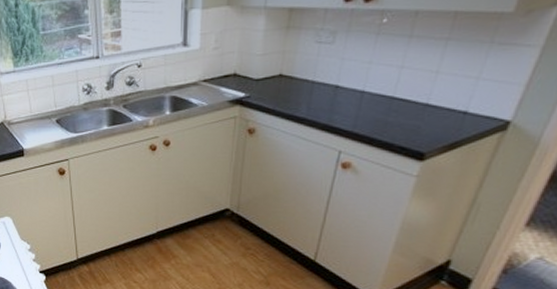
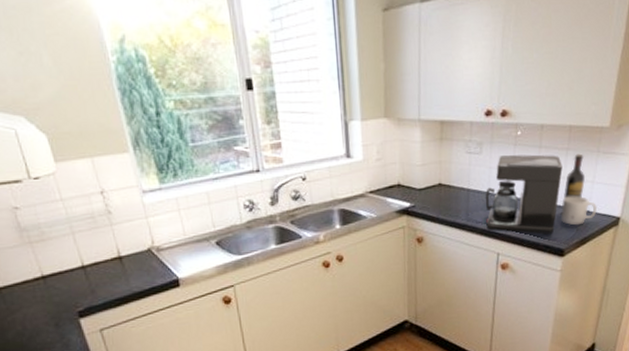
coffee maker: none [329,45,438,135] -> present [485,154,563,235]
mug: none [425,93,480,127] -> present [560,195,598,226]
wine bottle: none [433,44,470,96] -> present [563,153,586,199]

